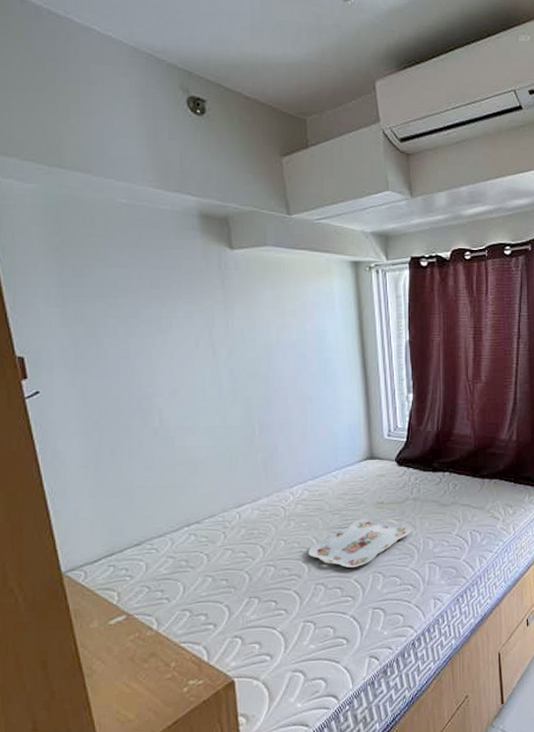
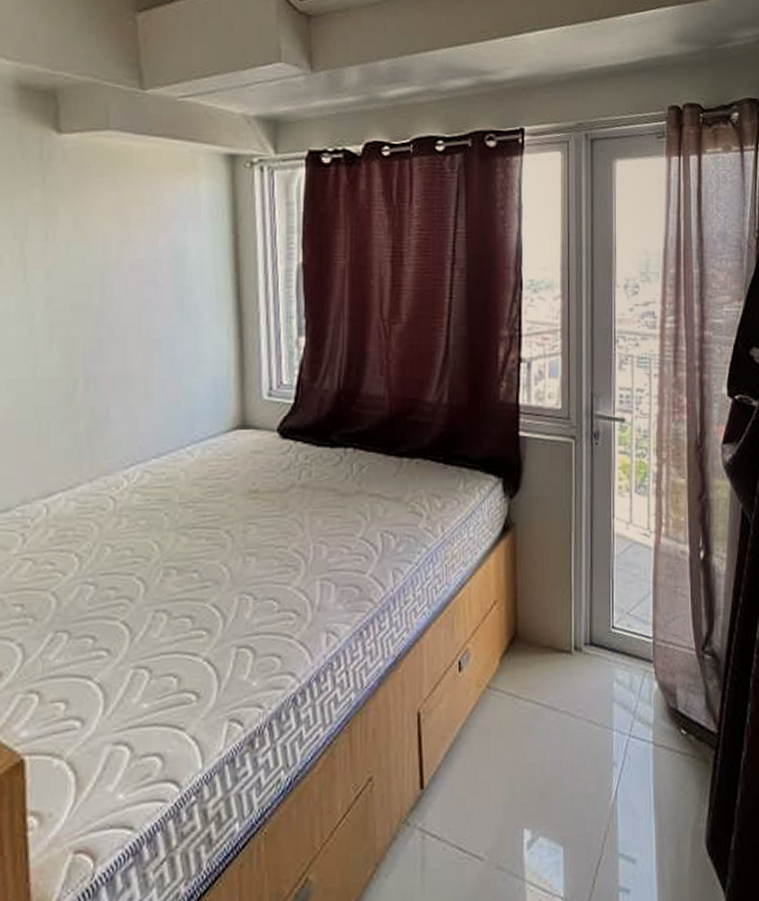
serving tray: present [308,517,412,569] -> none [146,513,298,588]

